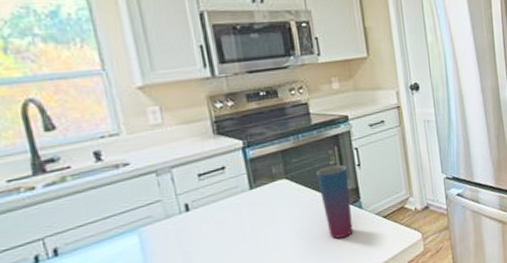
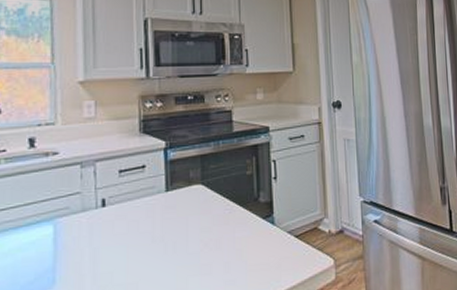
cup: present [316,164,353,239] -> none [232,175,264,254]

